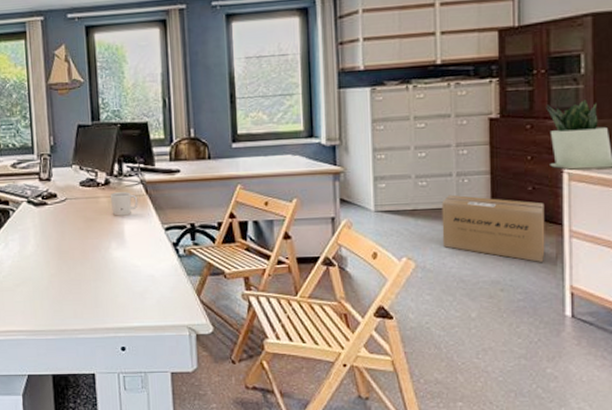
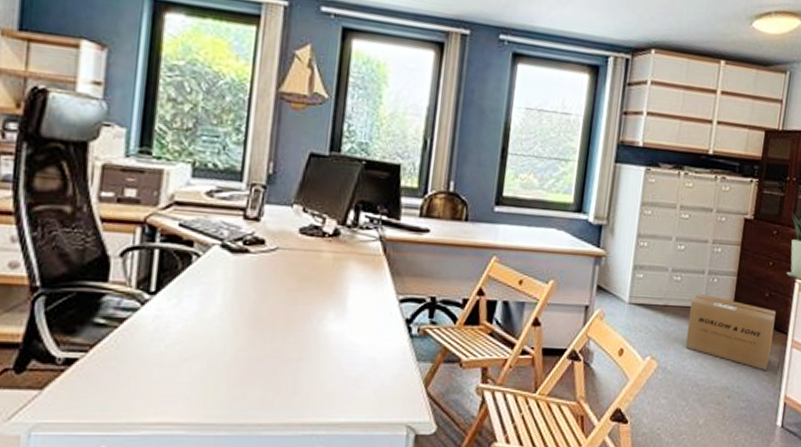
mug: present [110,192,138,216] -> none [336,247,373,279]

